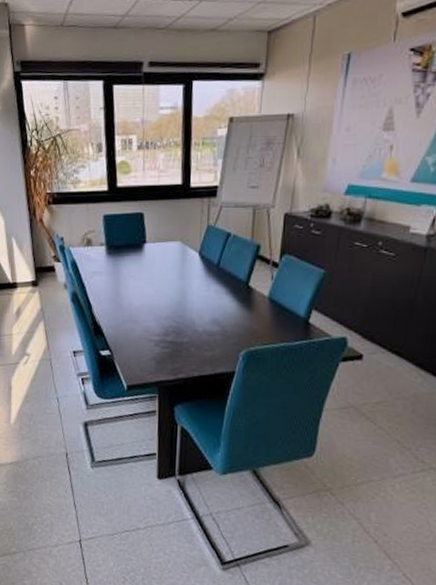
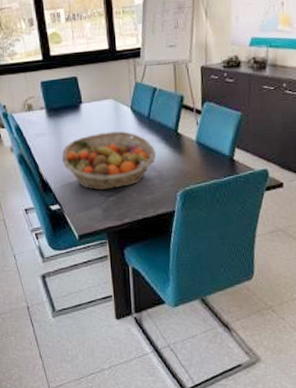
fruit basket: none [117,277,222,341] -> present [61,131,156,191]

